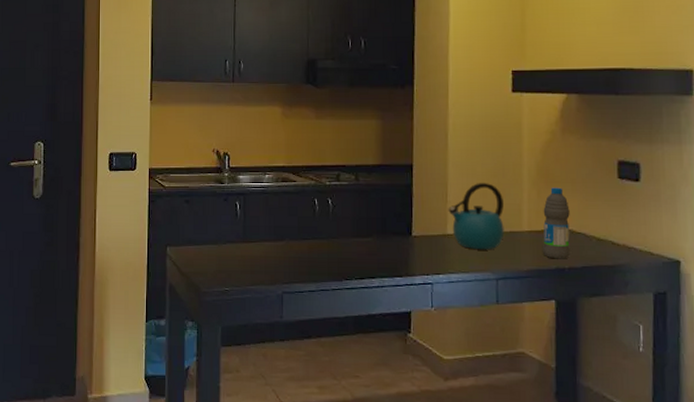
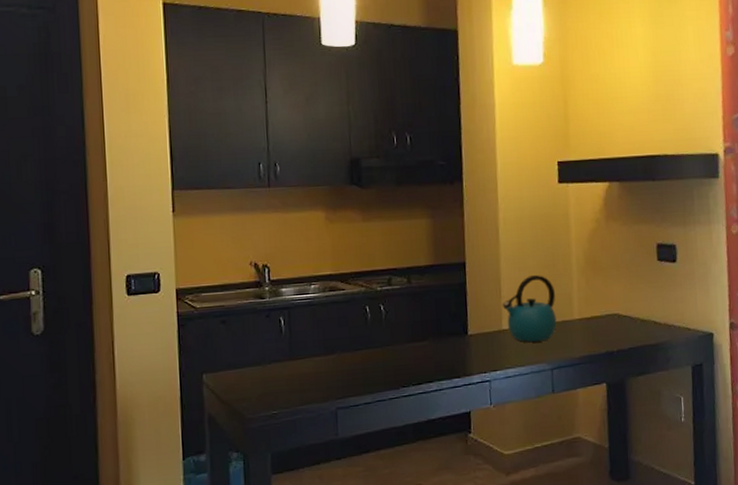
water bottle: present [542,187,570,259] -> none [592,274,618,344]

